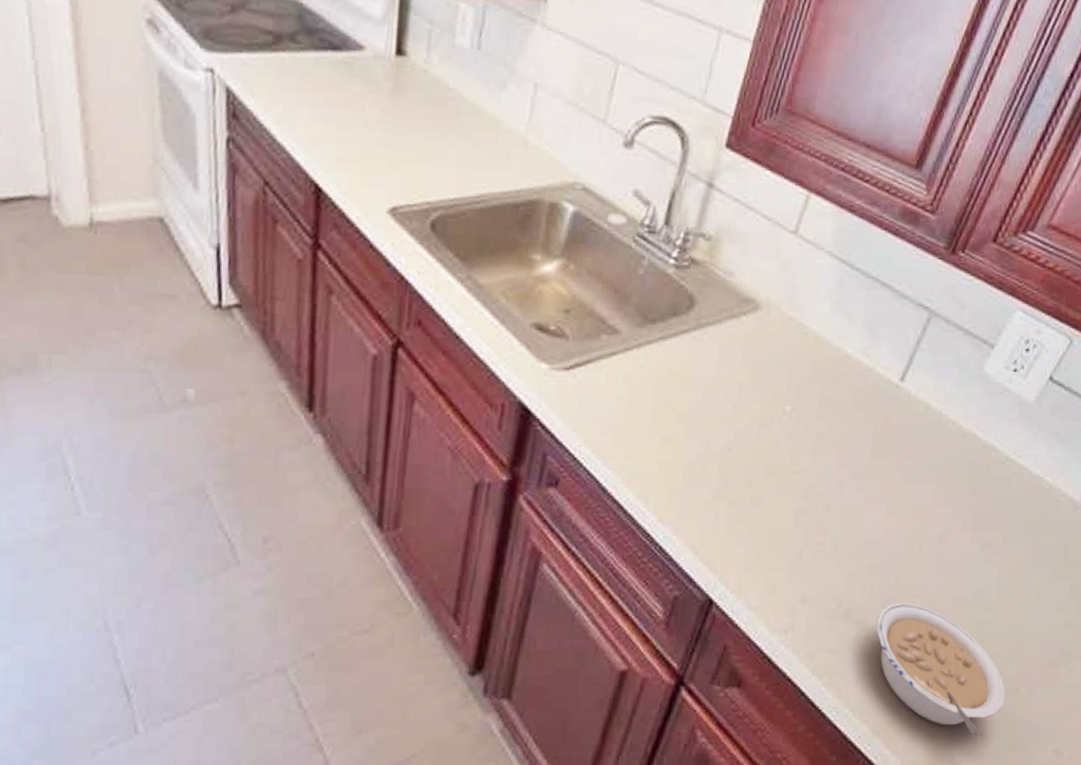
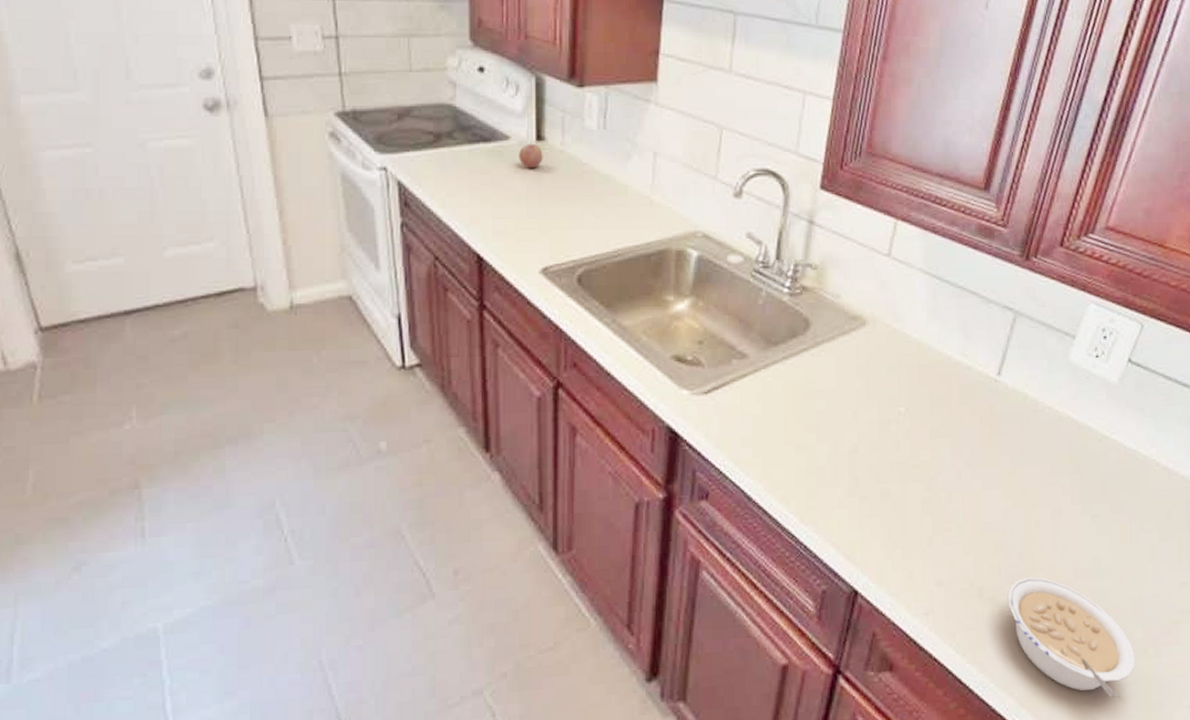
fruit: none [373,57,403,88] -> present [519,143,543,168]

